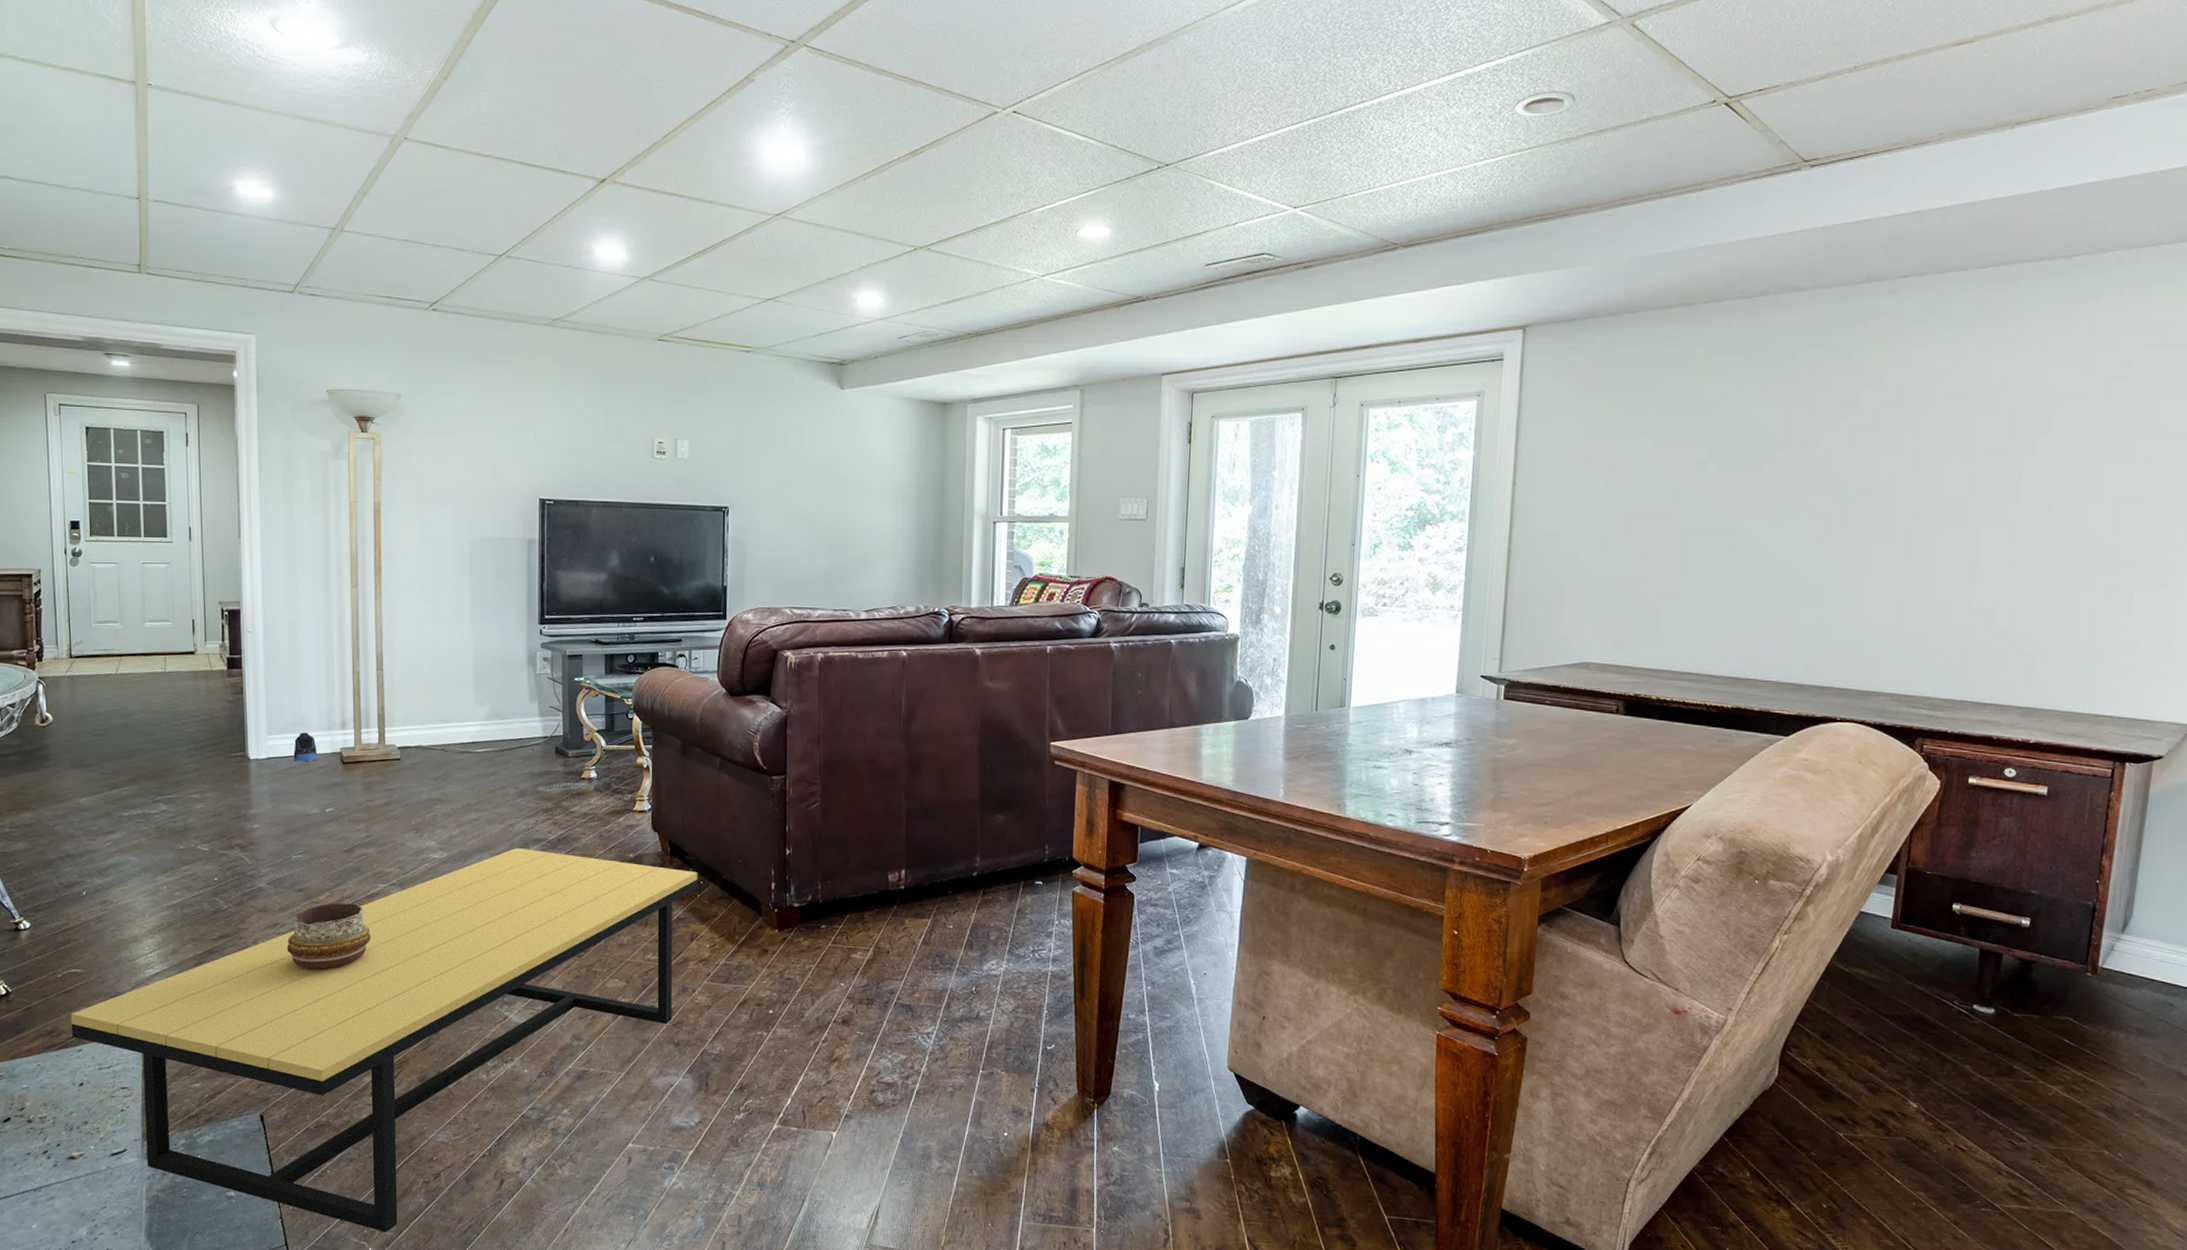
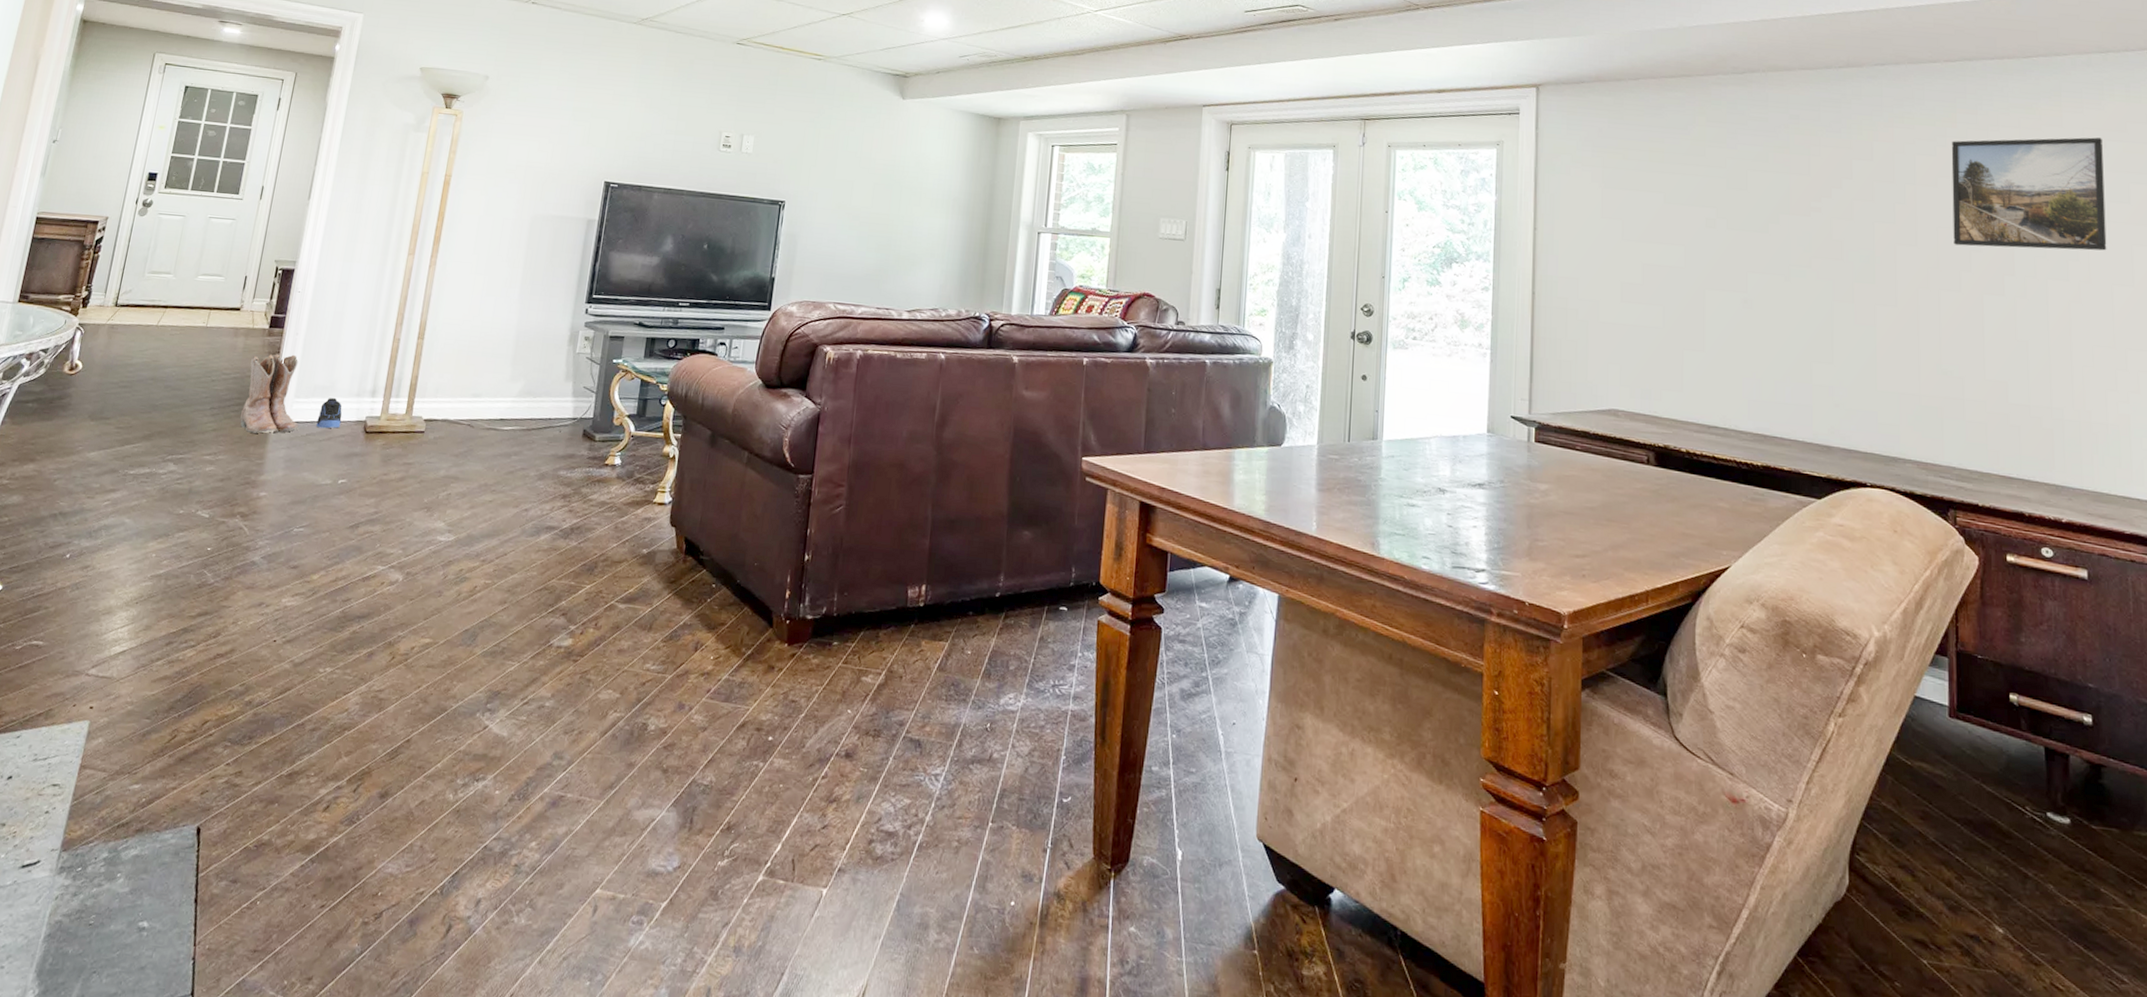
coffee table: present [70,848,698,1233] -> none [13,535,711,985]
boots: none [215,693,277,770] -> present [240,354,299,434]
decorative bowl: present [287,903,371,969] -> none [266,583,359,659]
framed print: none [1958,343,2137,471] -> present [1951,137,2107,251]

